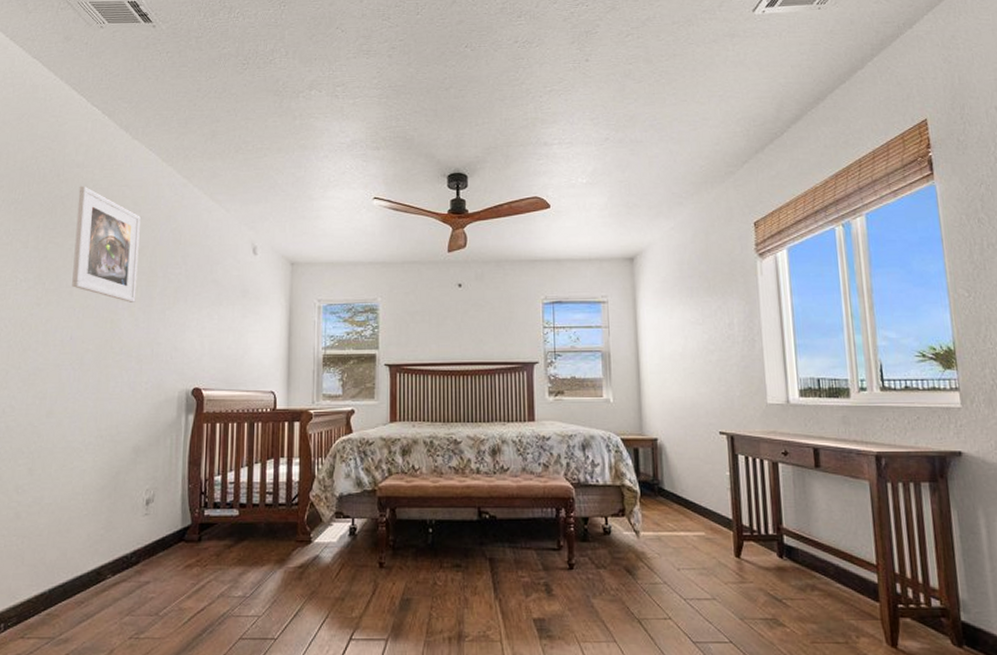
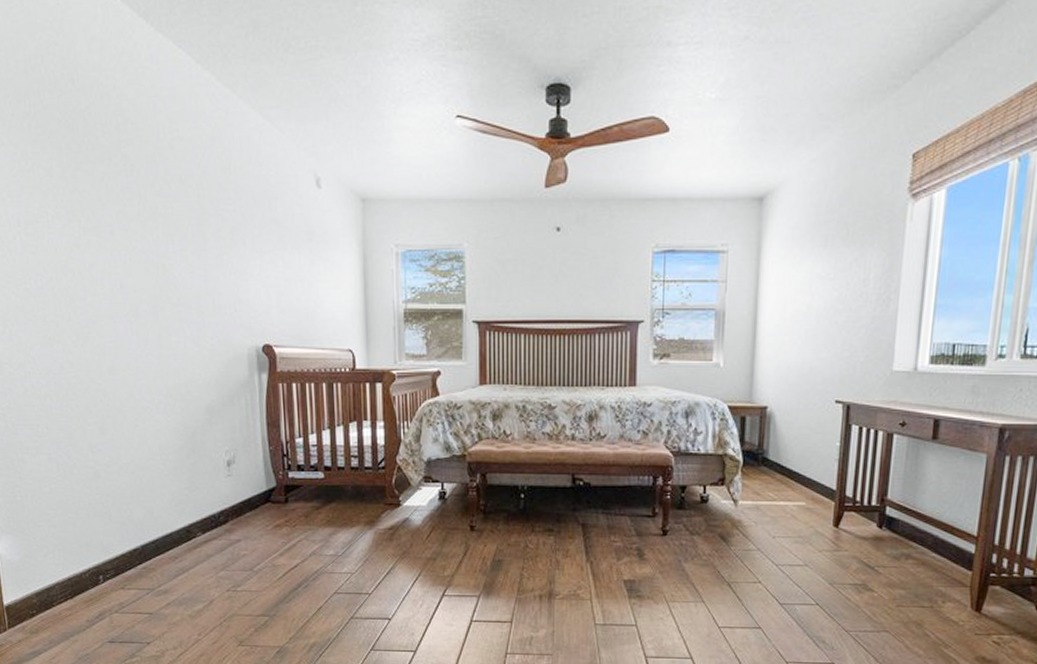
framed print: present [72,185,141,302] -> none [100,95,188,245]

